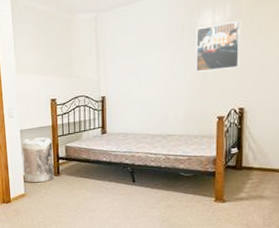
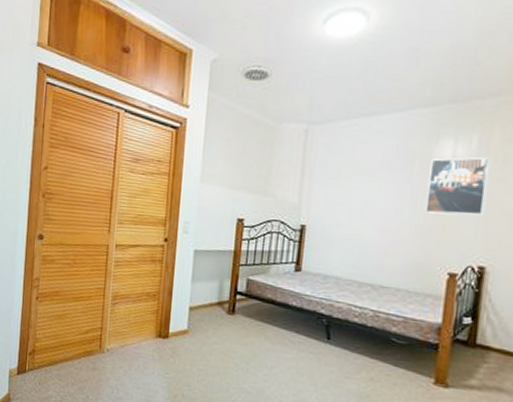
bag: present [21,136,55,183] -> none [189,261,232,320]

